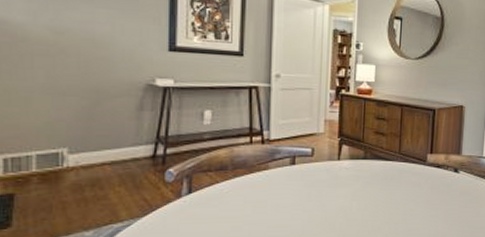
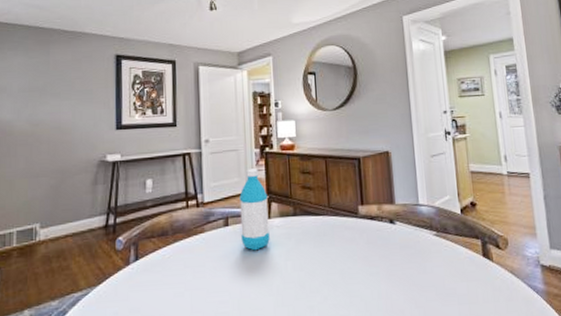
water bottle: none [308,109,339,190] -> present [239,168,270,251]

